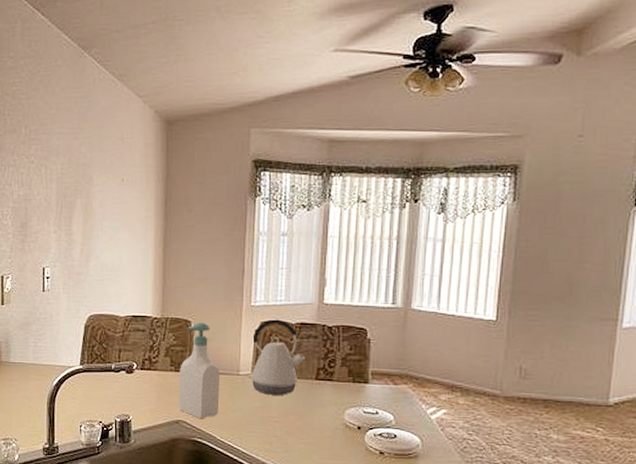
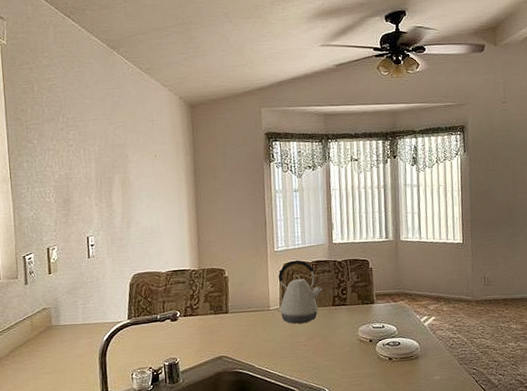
soap bottle: present [178,322,220,418] -> none [218,269,255,352]

